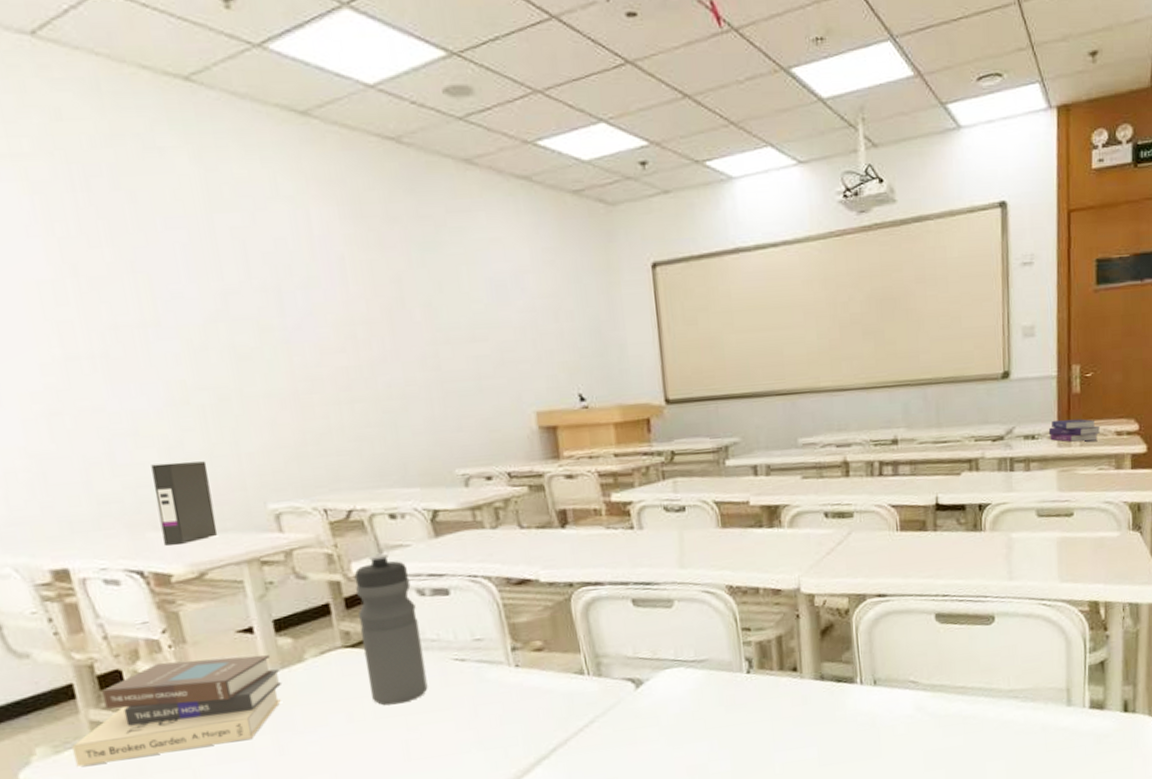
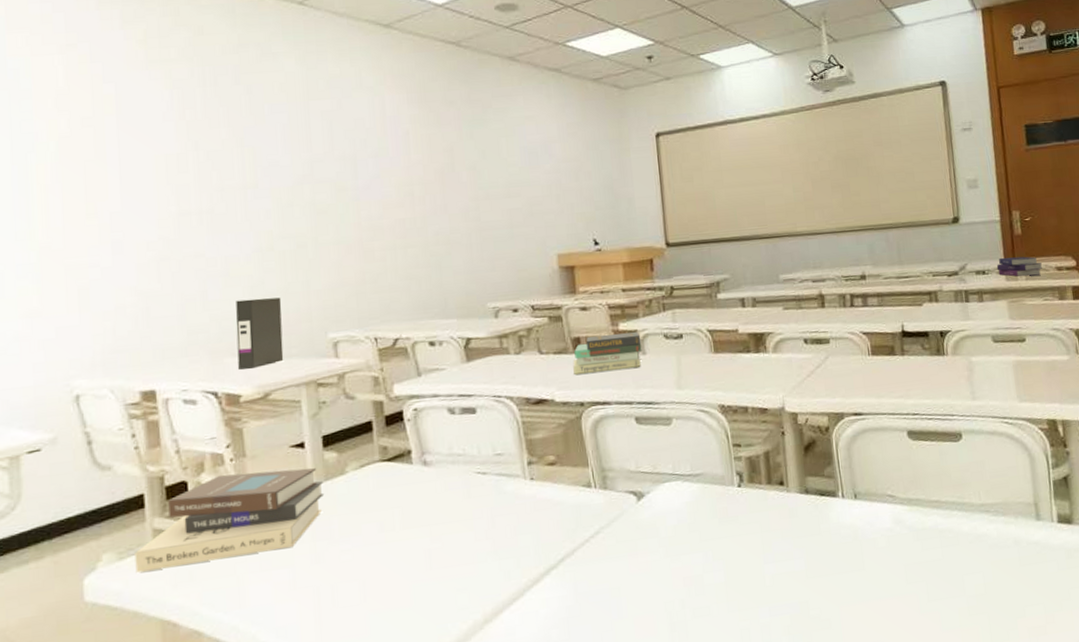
water bottle: present [354,553,428,706] -> none [395,376,452,516]
books: none [558,503,639,552] -> present [573,331,642,375]

